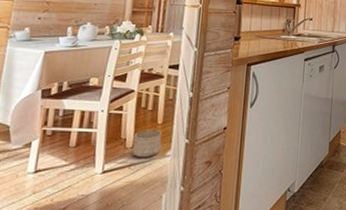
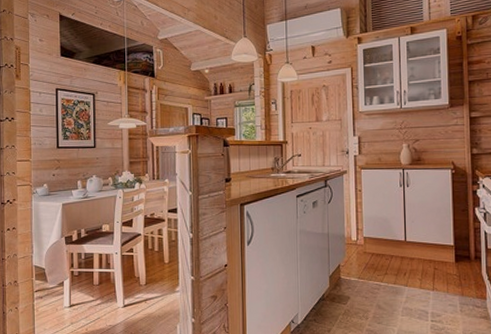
planter: present [132,128,161,158] -> none [146,267,169,294]

